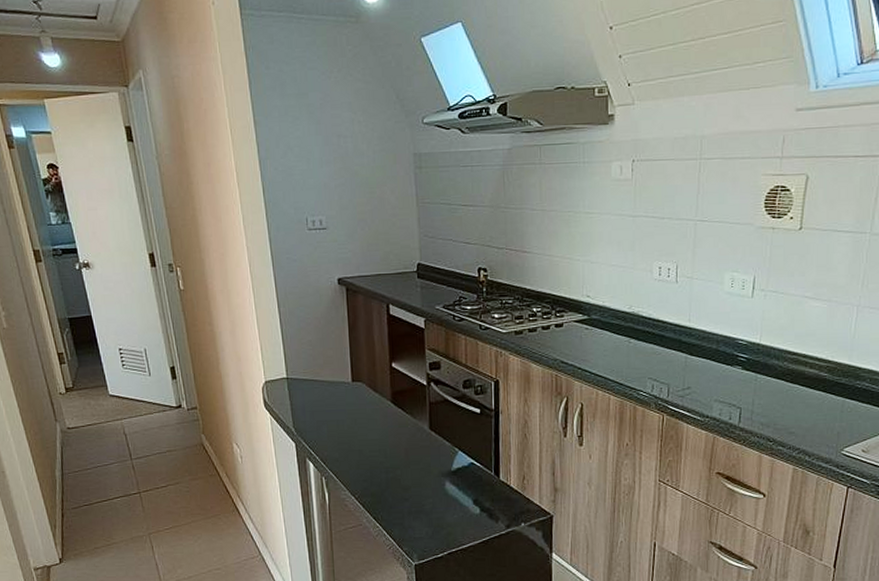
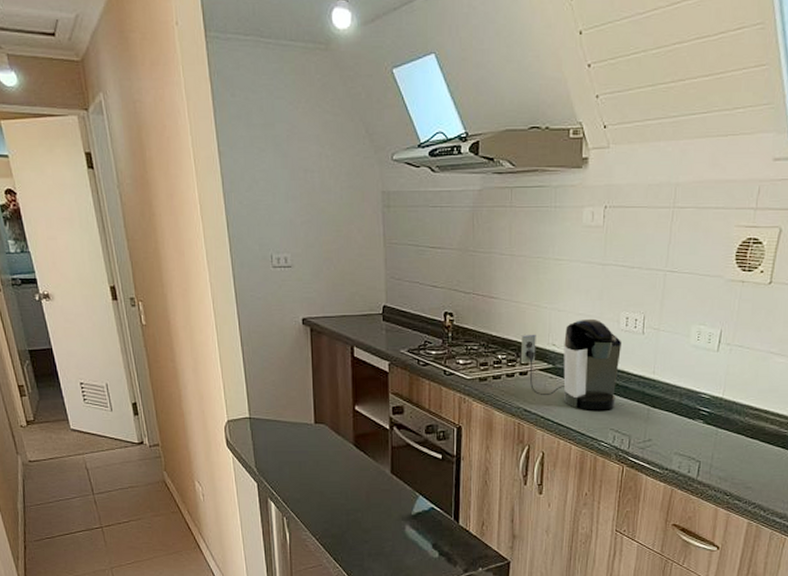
coffee maker: none [555,269,655,360] -> present [520,318,621,410]

